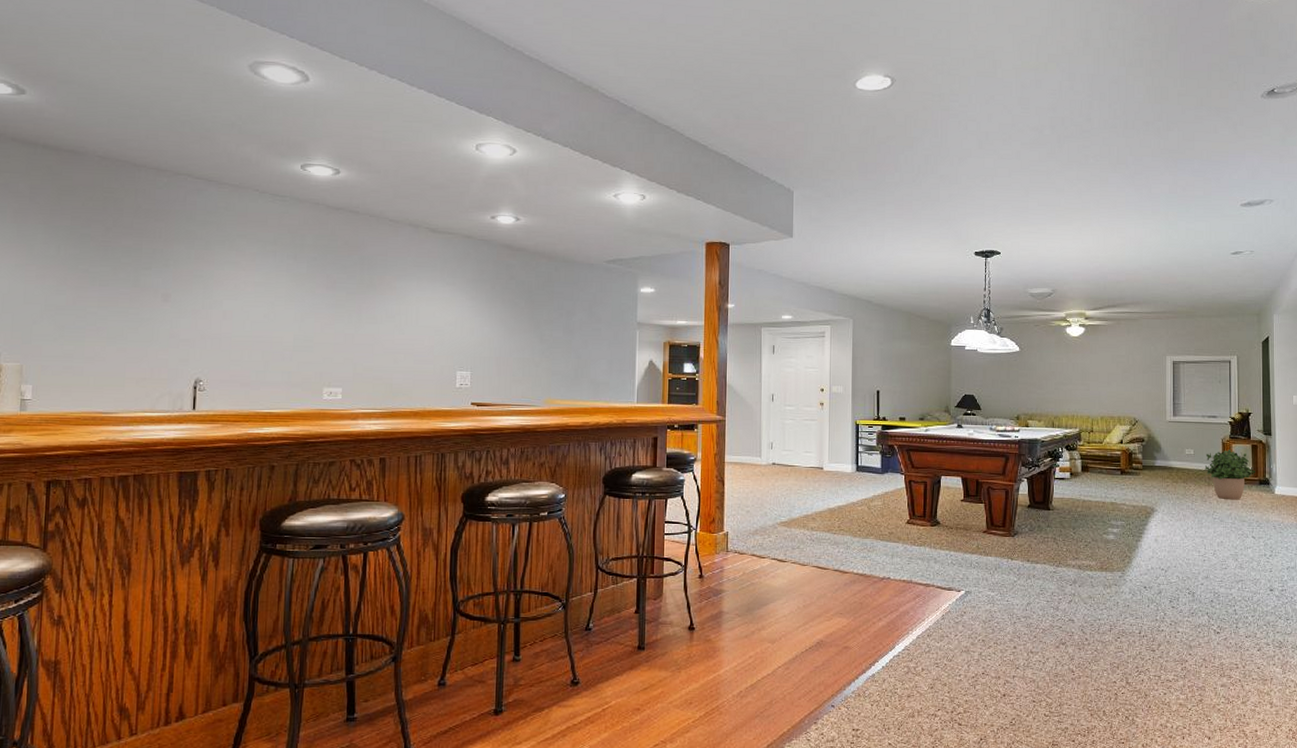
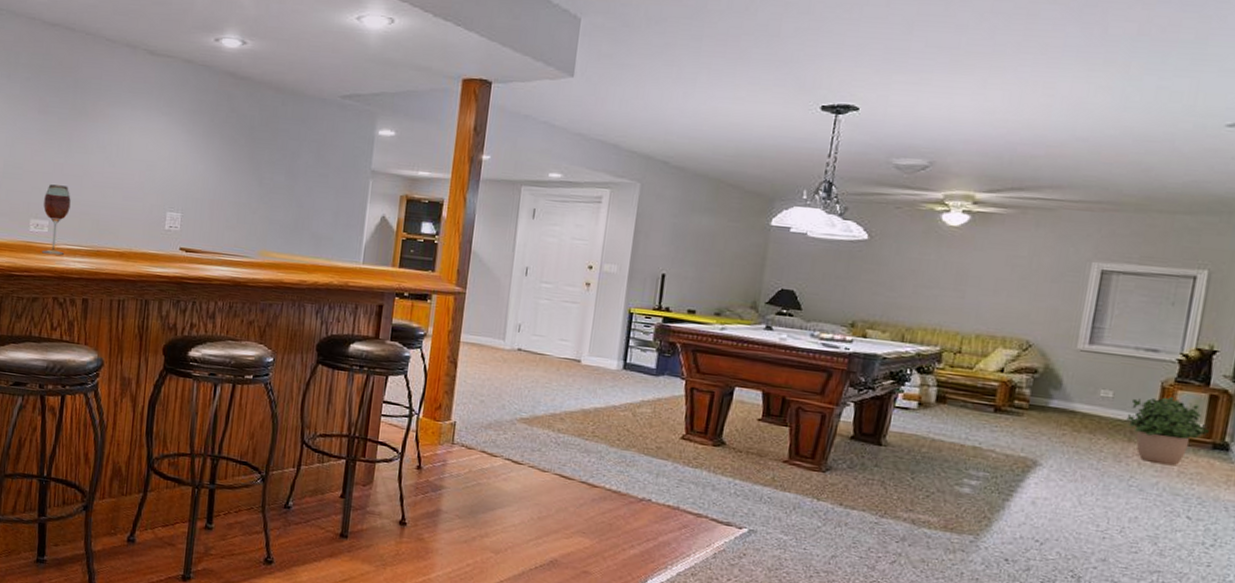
wineglass: none [335,354,363,420] -> present [41,184,71,256]

